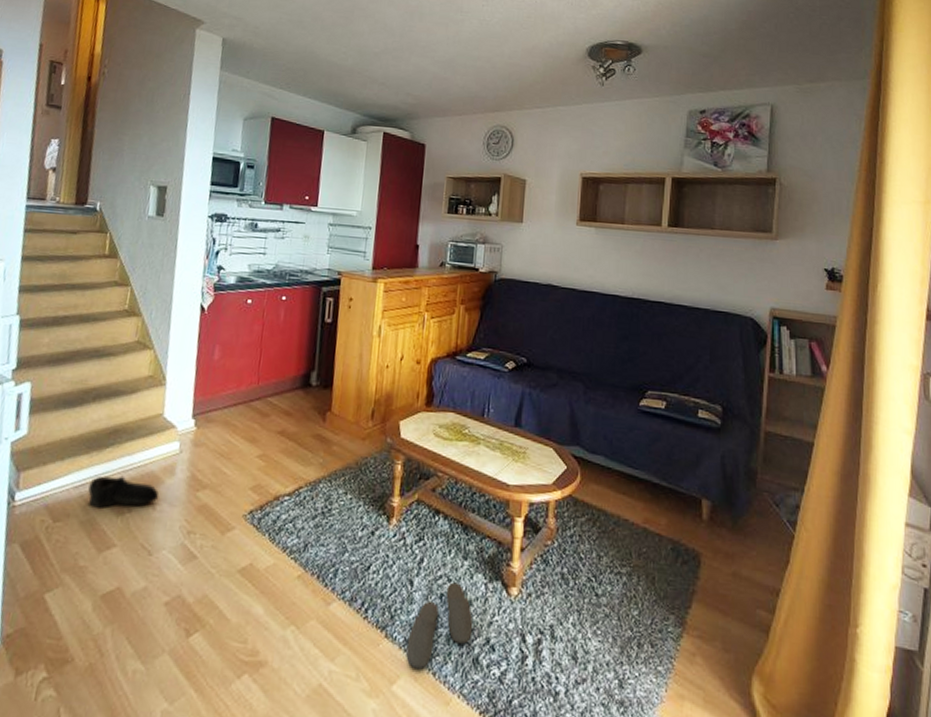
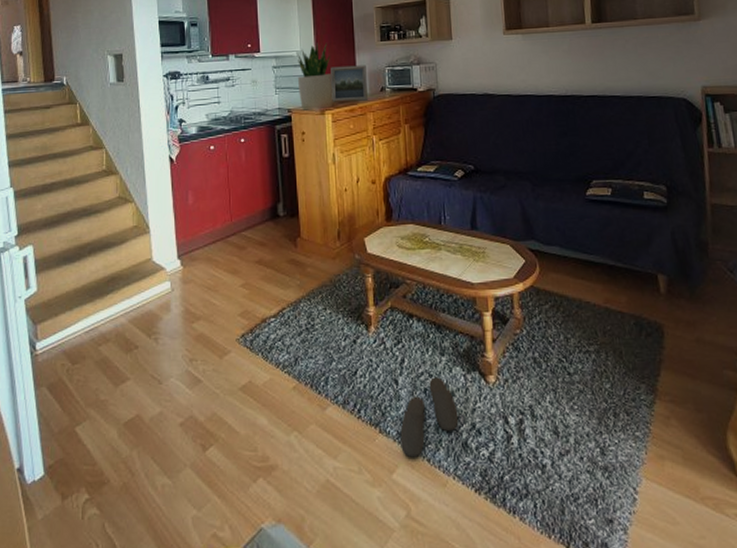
shoe: present [88,475,159,508] -> none [98,317,160,348]
planter: none [352,205,392,277] -> present [296,42,333,111]
picture frame: none [387,233,428,274] -> present [330,65,368,102]

